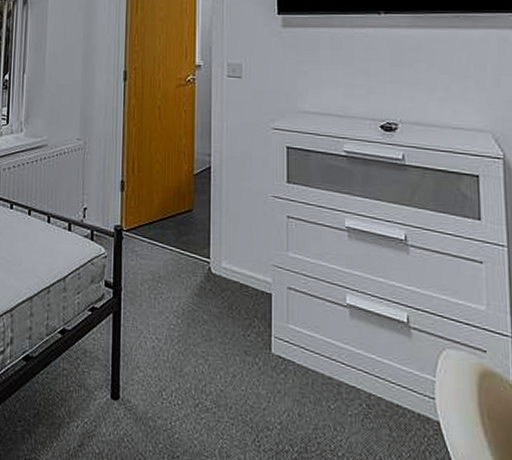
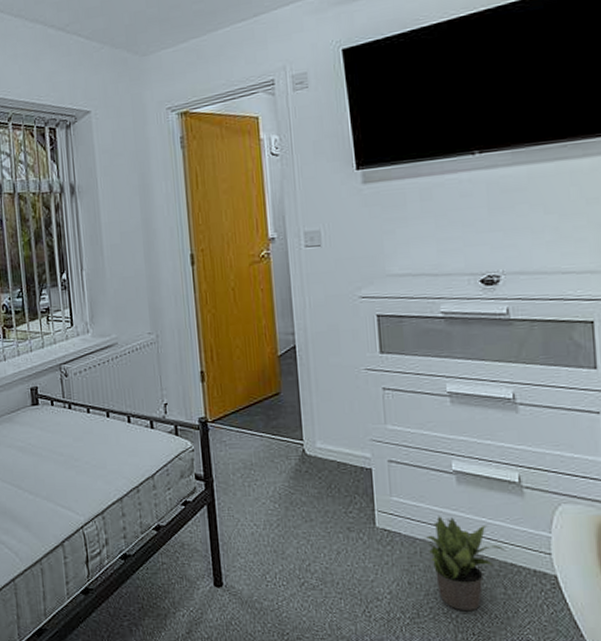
potted plant: none [316,348,393,451] -> present [423,516,507,612]

